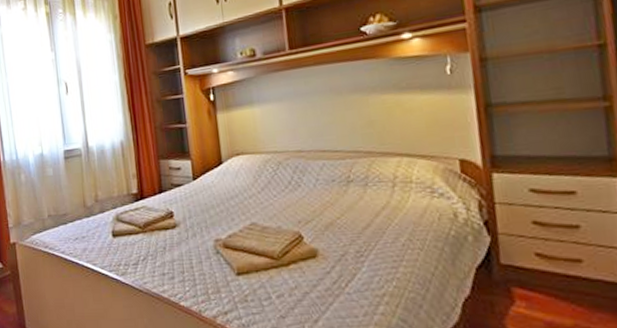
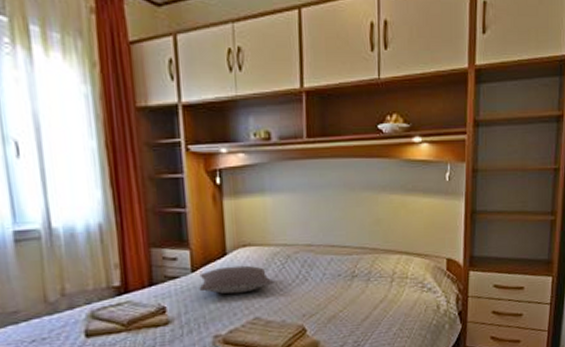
pillow: none [200,172,268,200] -> present [199,265,274,294]

